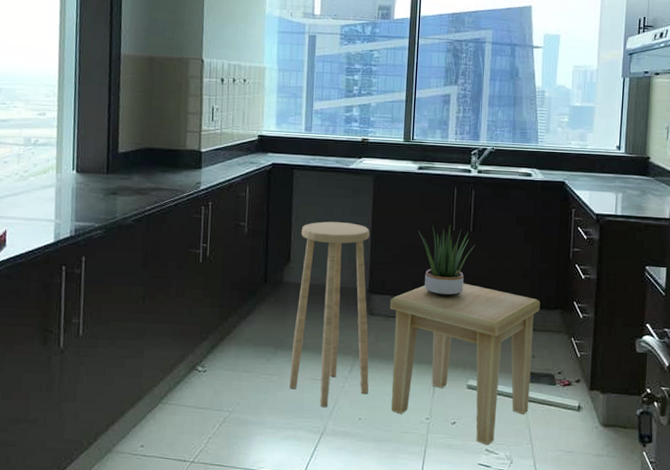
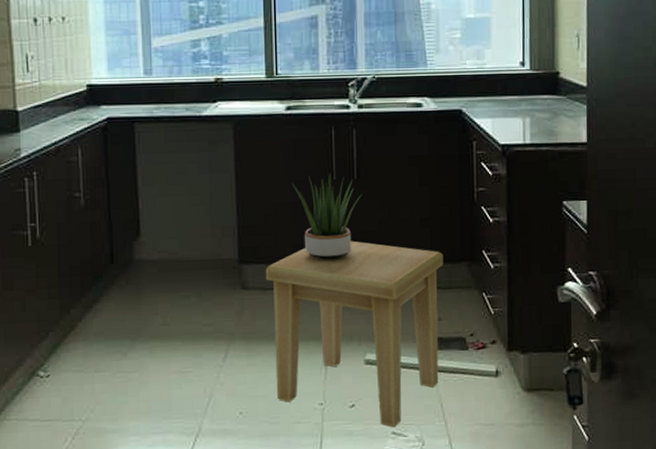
stool: present [289,221,370,408] -> none [150,181,248,404]

